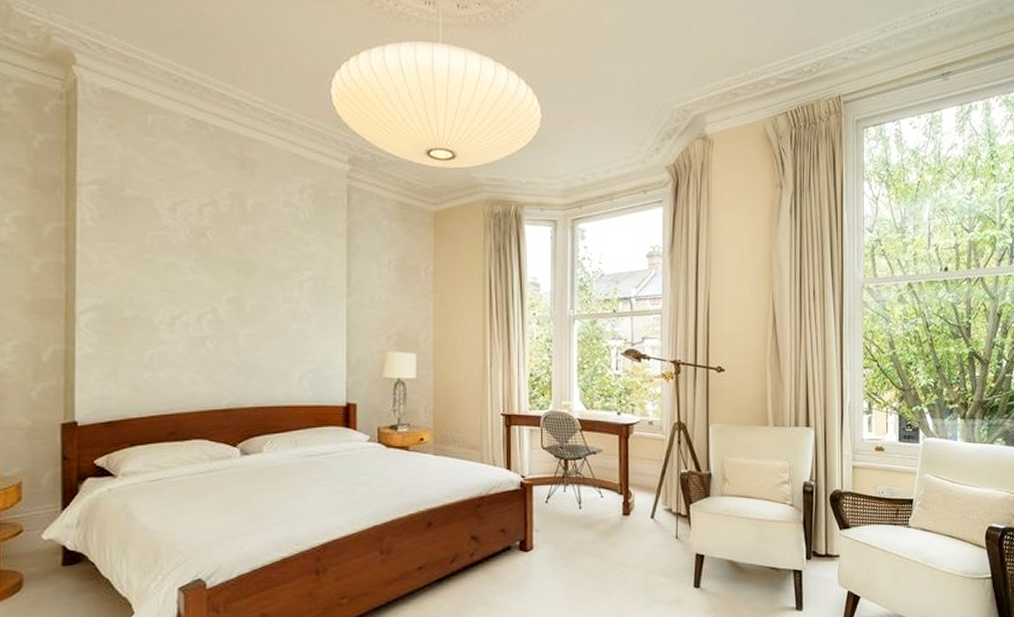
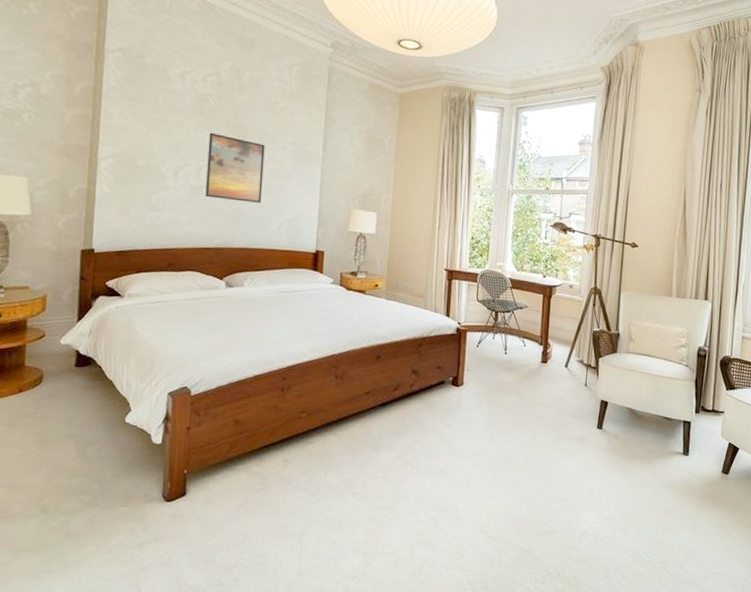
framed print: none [209,272,277,352] -> present [205,132,265,203]

